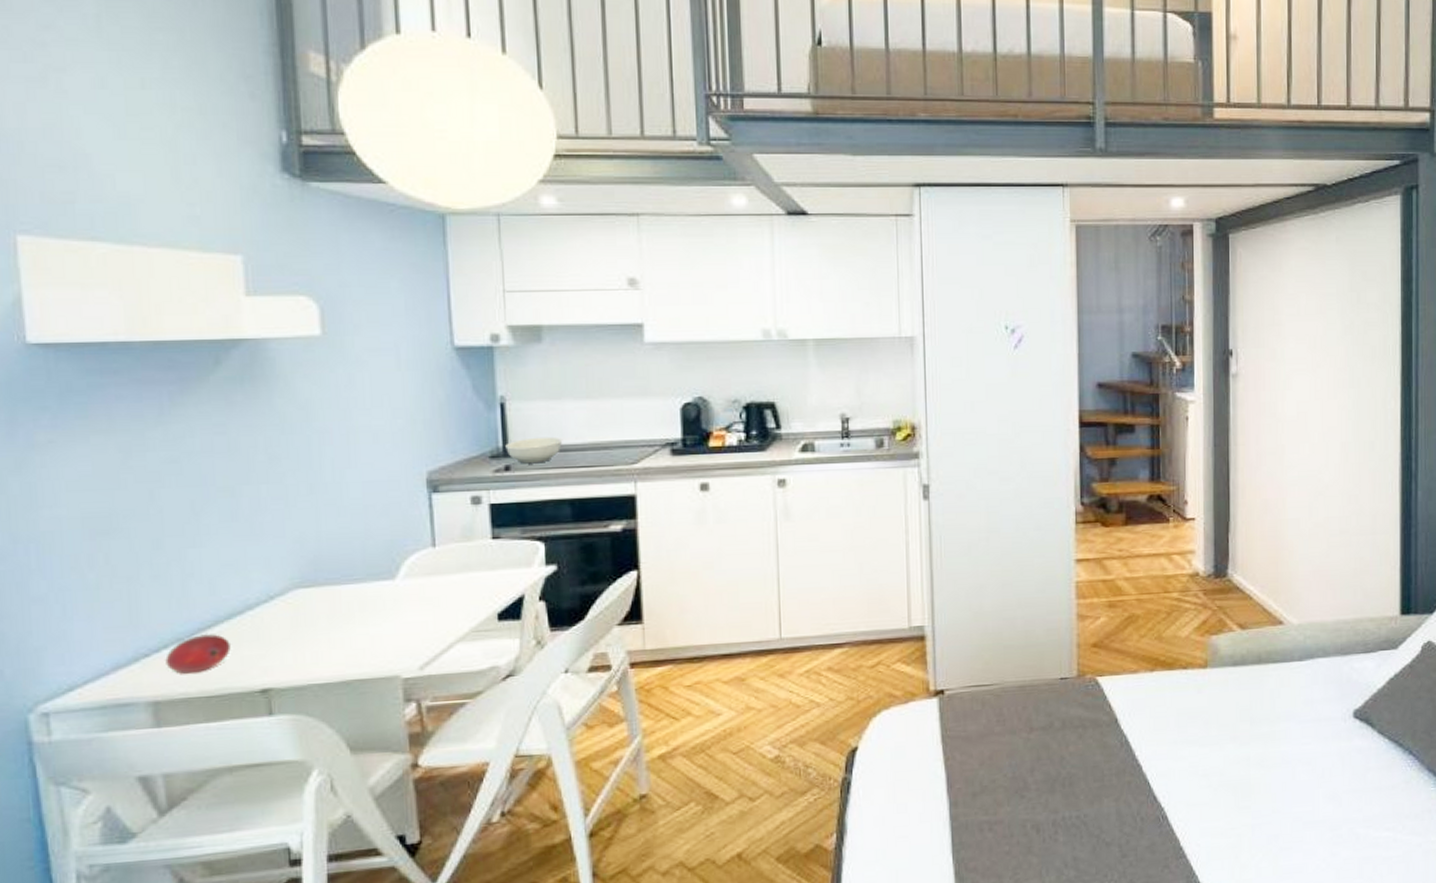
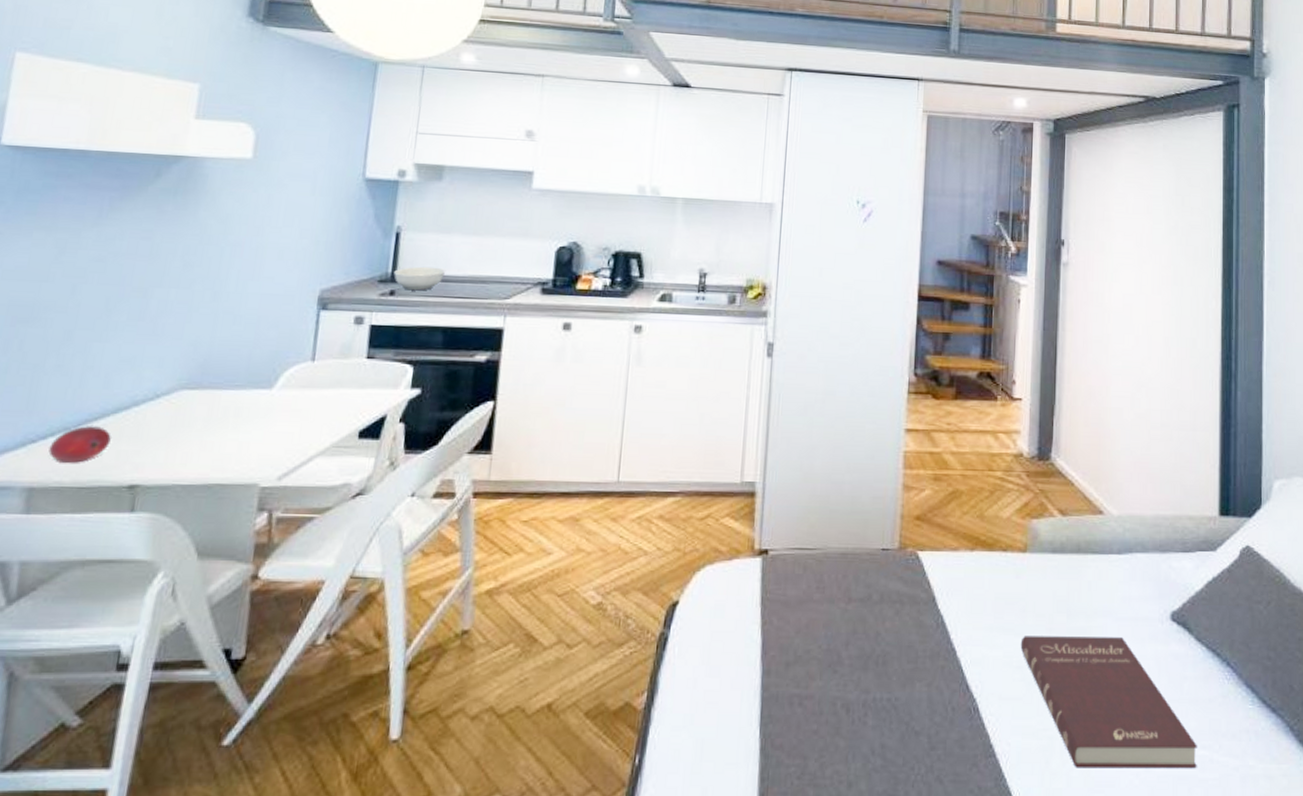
book: none [1205,738,1381,860] -> present [1020,636,1197,769]

